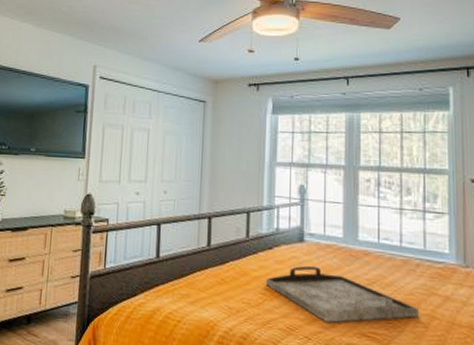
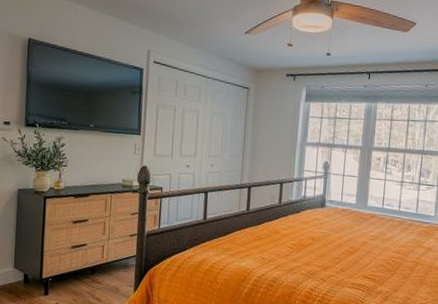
serving tray: present [265,265,420,323] -> none [292,225,408,268]

